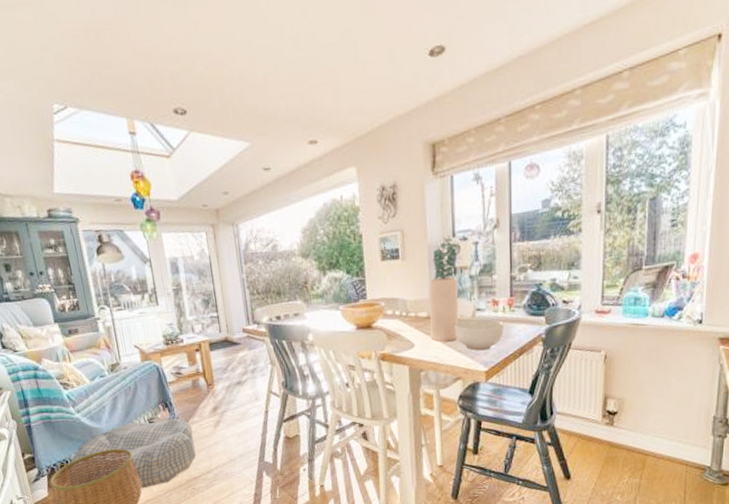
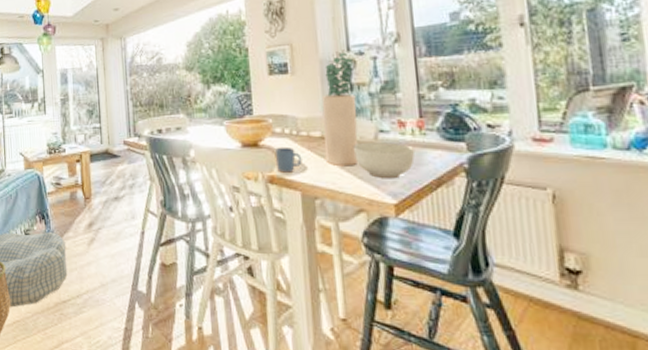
mug: none [387,327,410,351] -> present [276,146,302,173]

